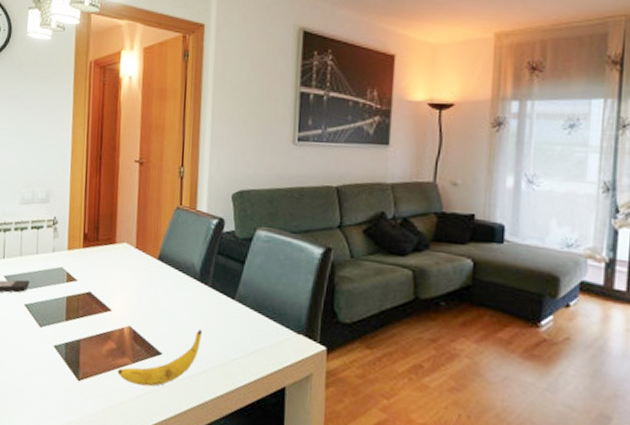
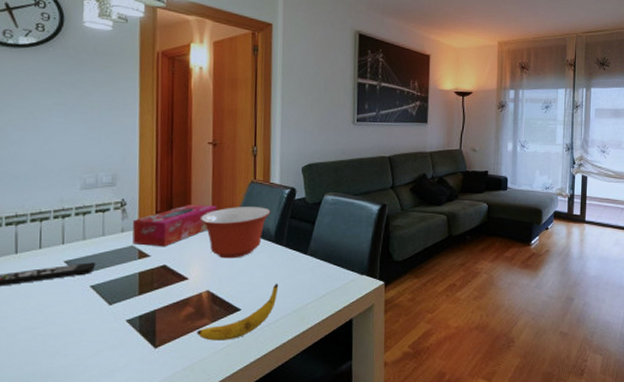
tissue box: none [62,227,142,273] -> present [133,204,218,247]
mixing bowl: none [125,235,197,294] -> present [201,207,271,259]

